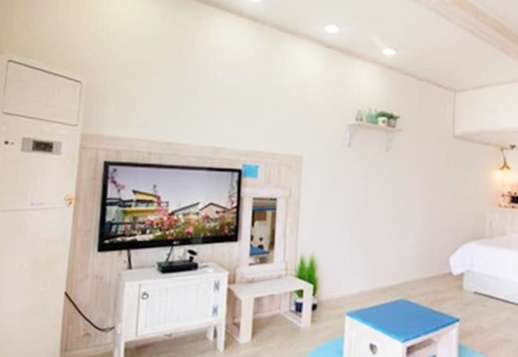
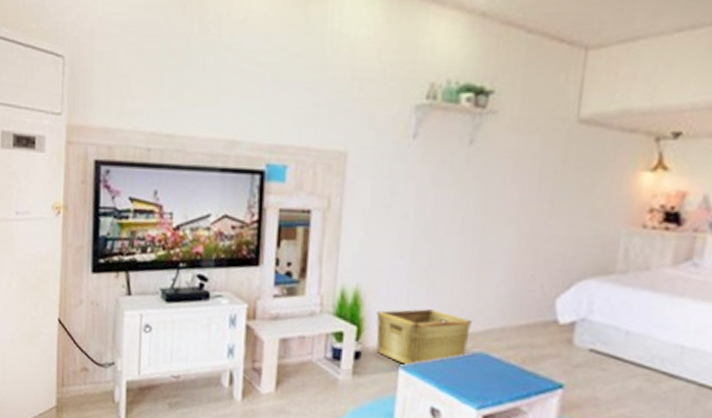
hamper: none [327,269,396,313] -> present [376,309,473,367]

